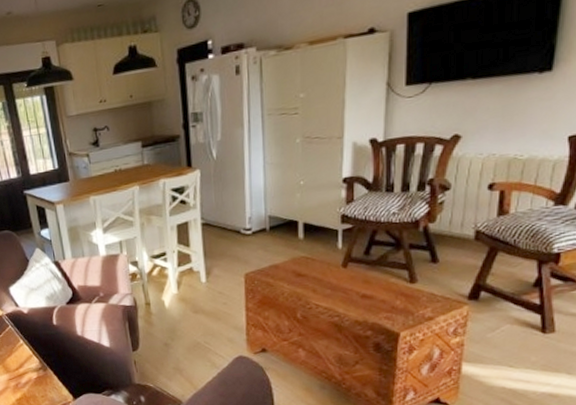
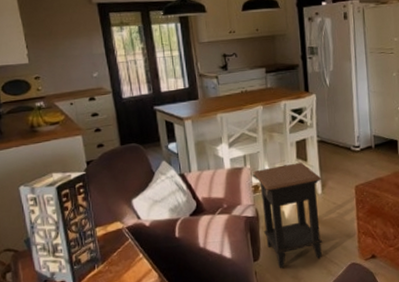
side table: none [130,248,207,358] -> present [253,162,323,268]

